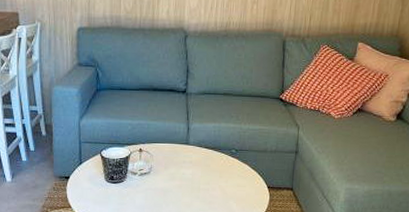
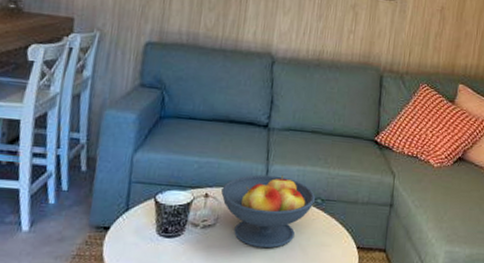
fruit bowl: none [152,131,230,190] -> present [221,174,315,249]

